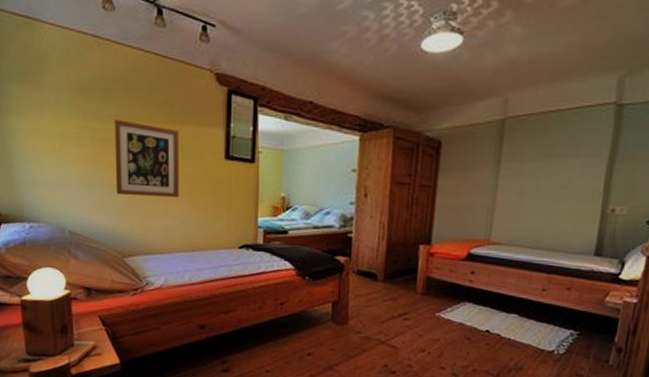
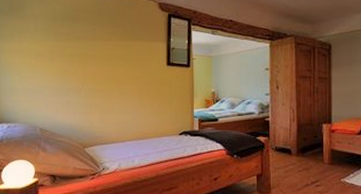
wall art: present [114,118,180,198] -> none [79,39,131,98]

